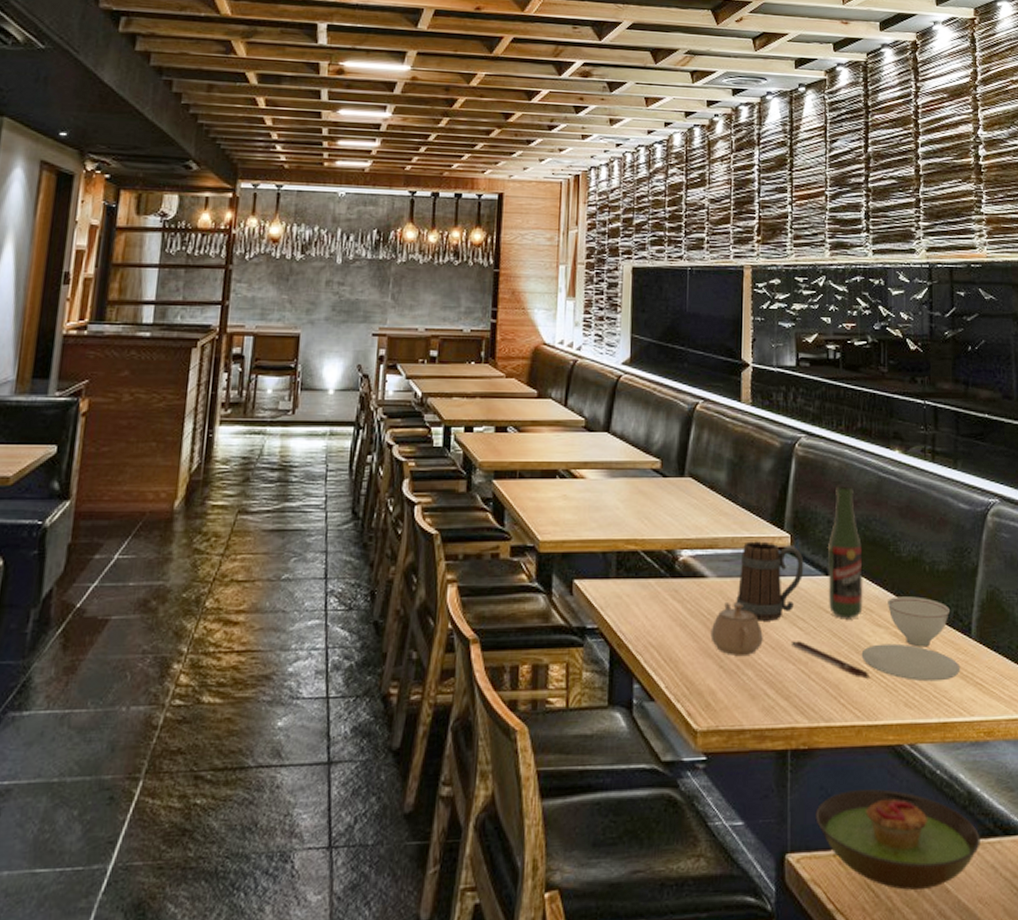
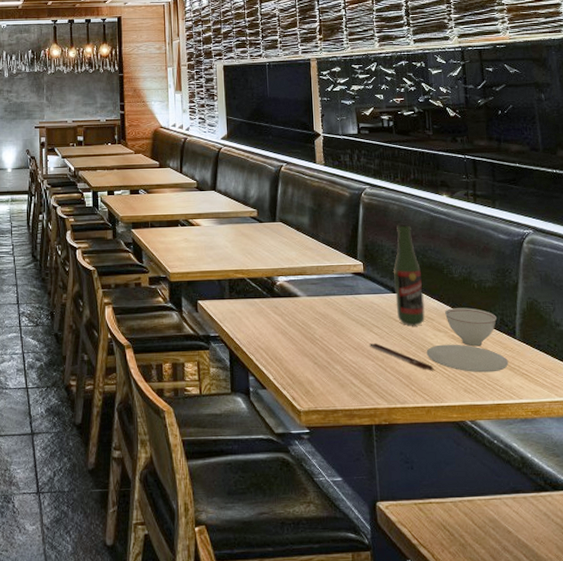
teapot: present [710,602,763,655] -> none [305,315,347,355]
beer mug: present [736,541,804,621] -> none [323,268,376,329]
soup bowl: present [815,789,980,890] -> none [398,454,534,531]

